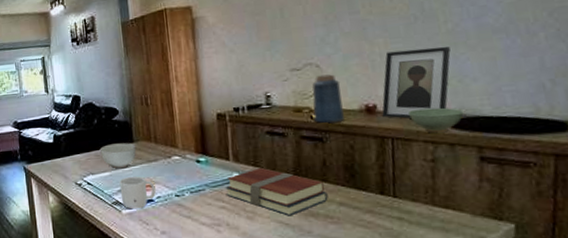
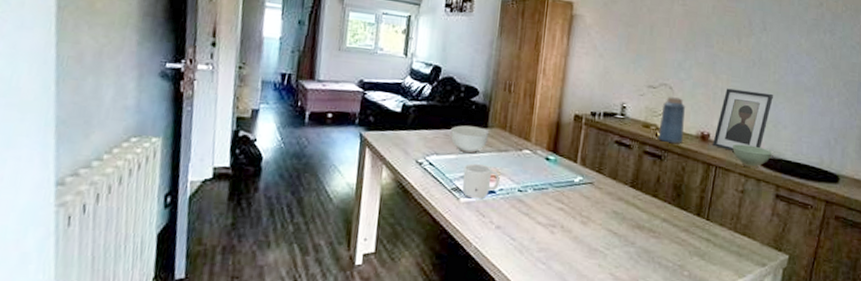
books: present [225,167,329,216] -> none [566,174,655,226]

